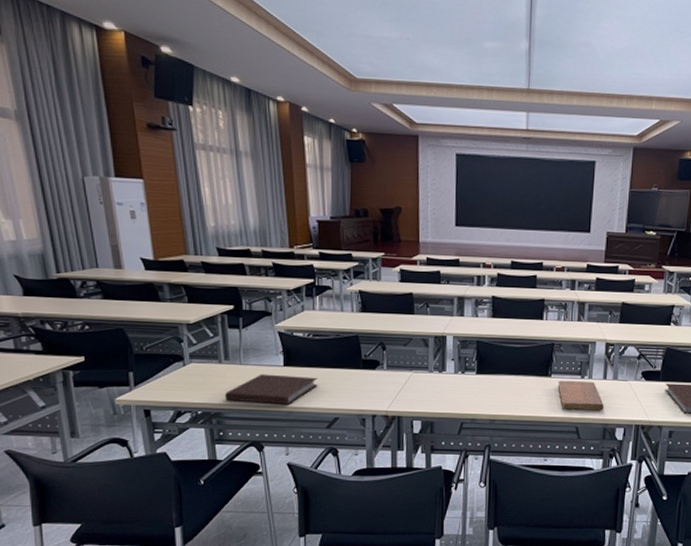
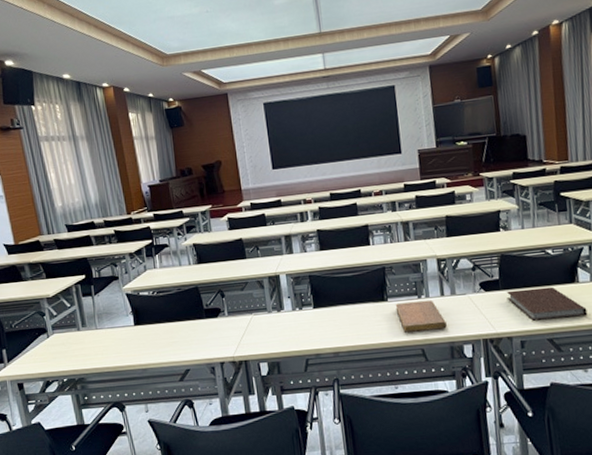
notebook: present [225,374,318,405] -> none [86,332,167,366]

